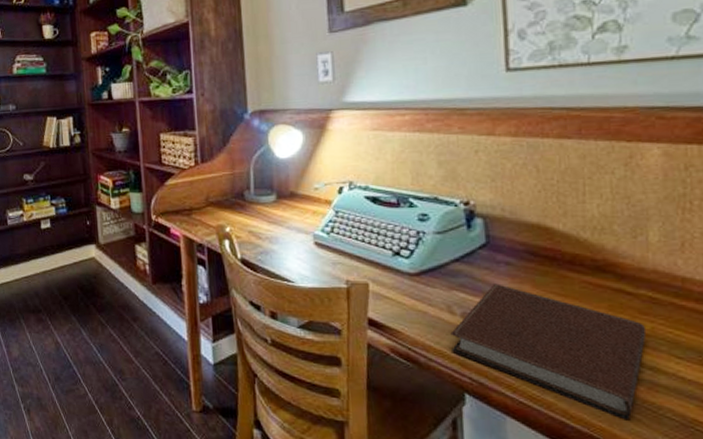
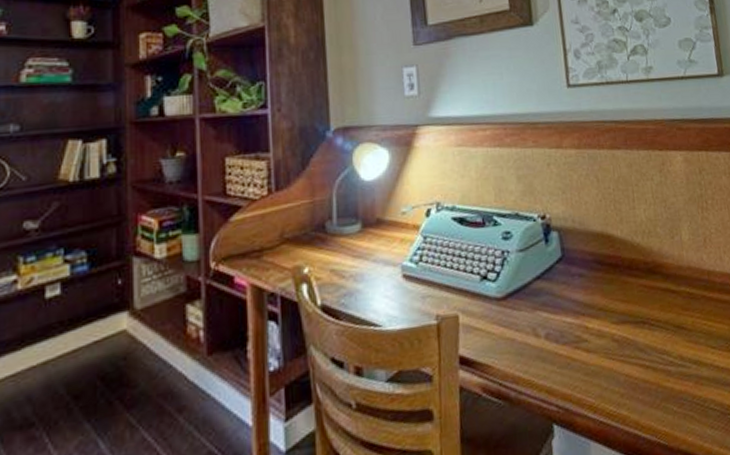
notebook: present [450,283,646,421] -> none [537,297,689,420]

